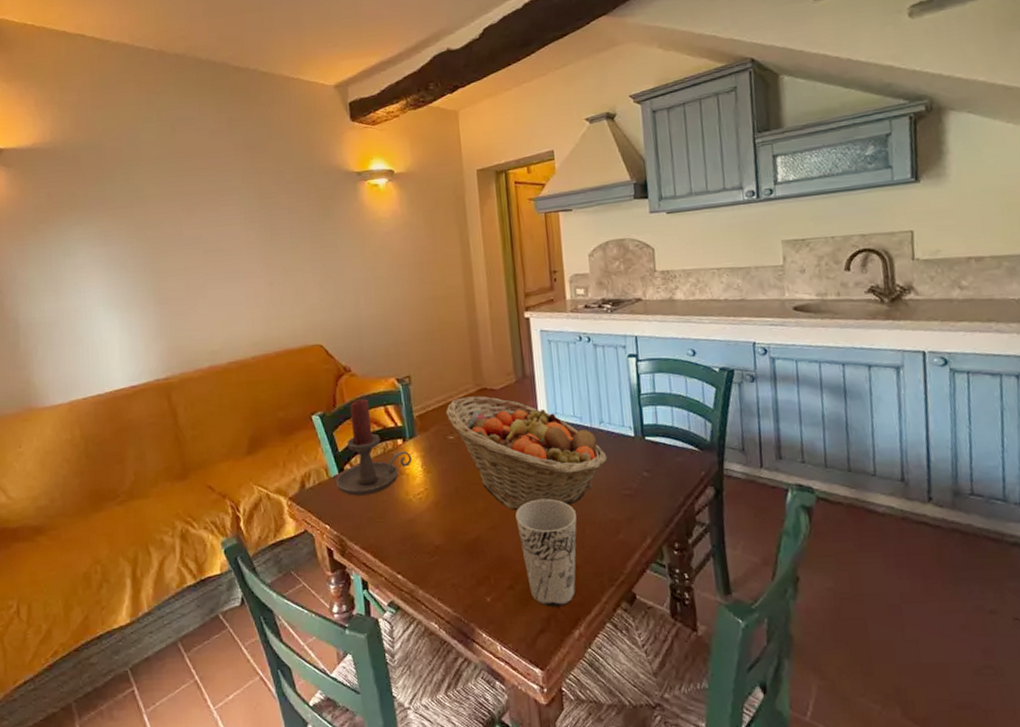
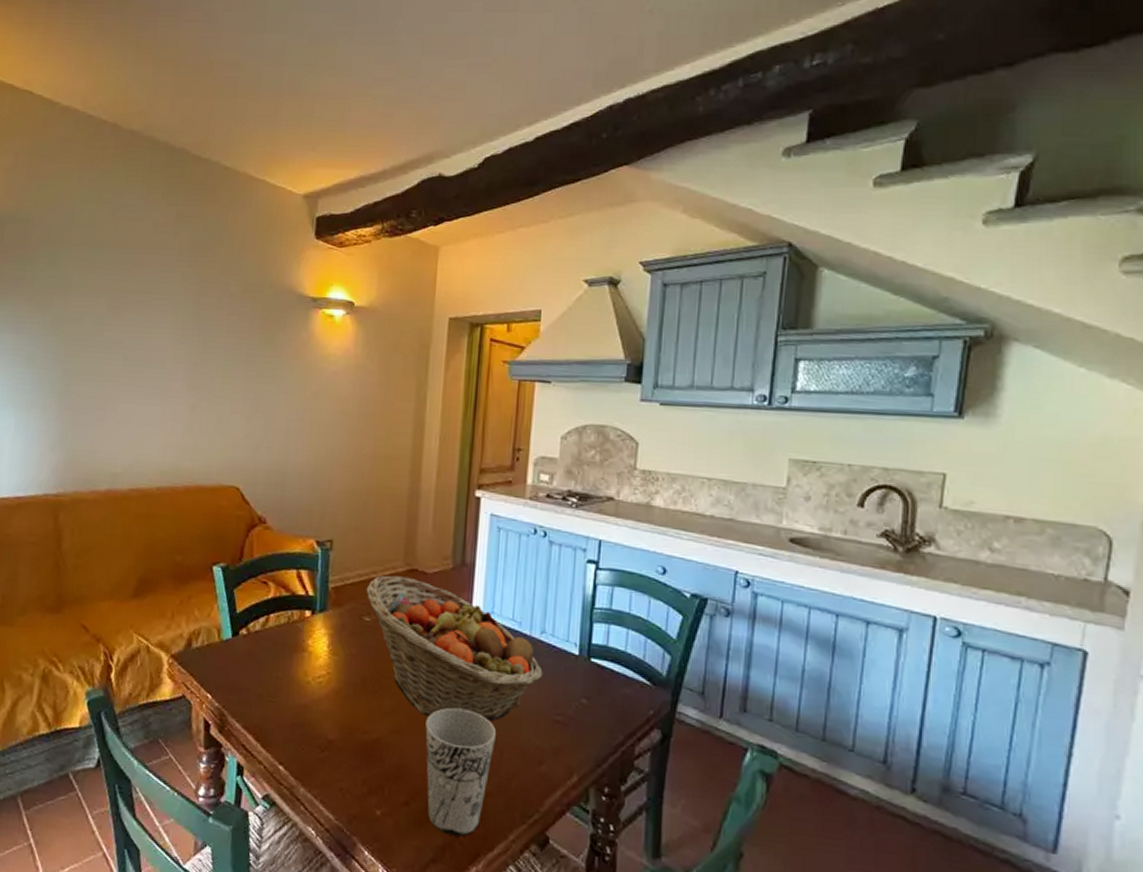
candle holder: present [336,398,412,496] -> none [227,556,319,669]

